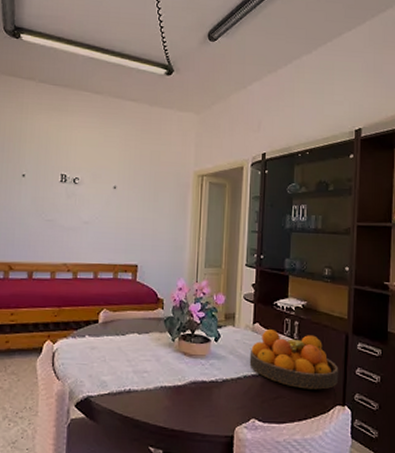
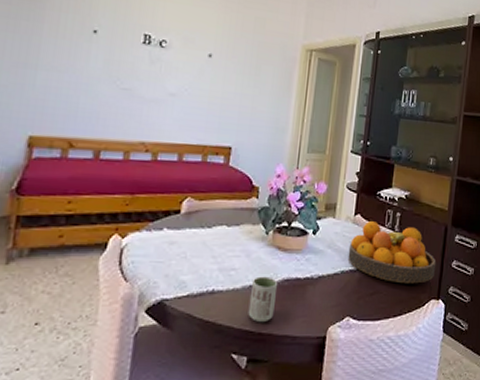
cup: none [161,378,186,421] -> present [248,276,278,323]

